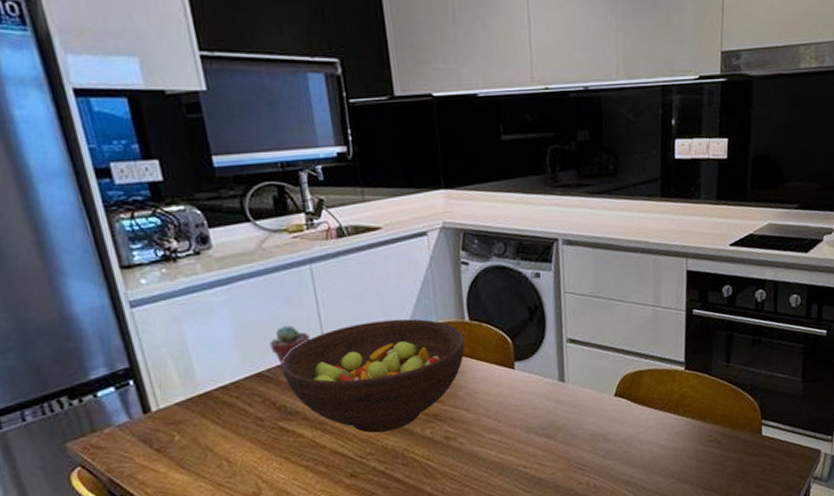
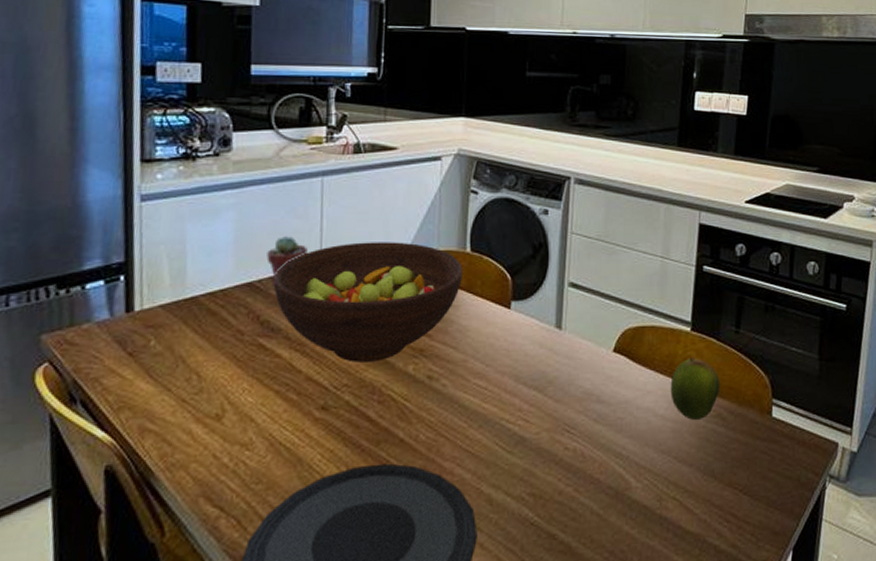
fruit: none [669,392,715,447] -> present [670,357,720,421]

